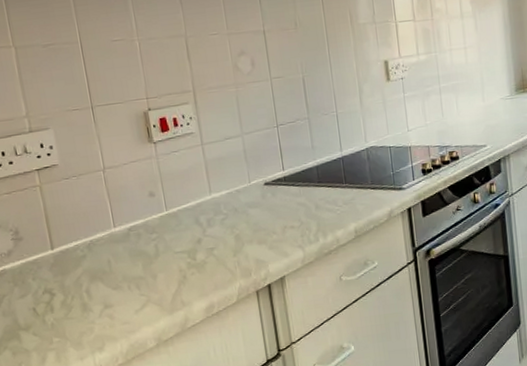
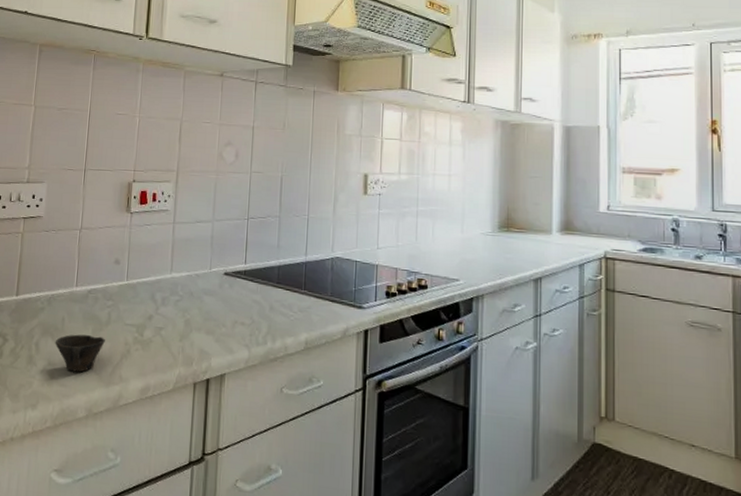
cup: none [106,269,159,309] -> present [55,334,105,372]

